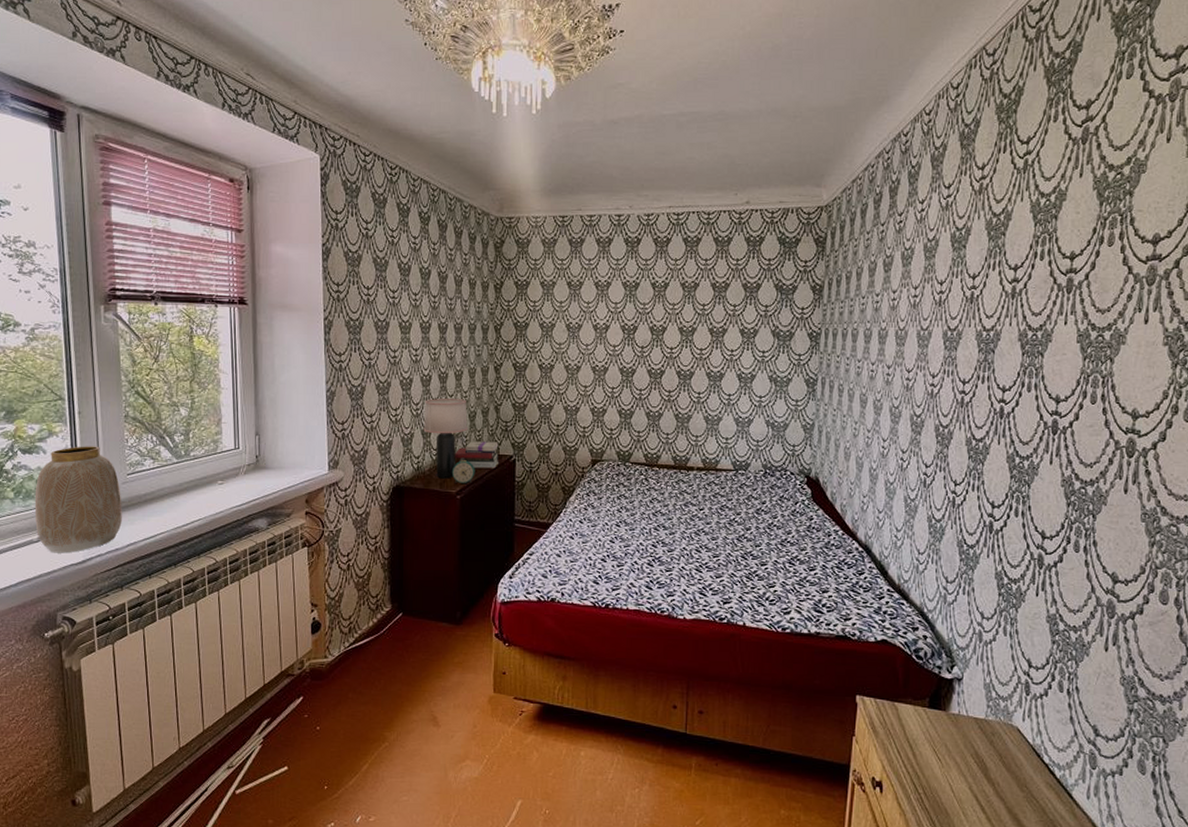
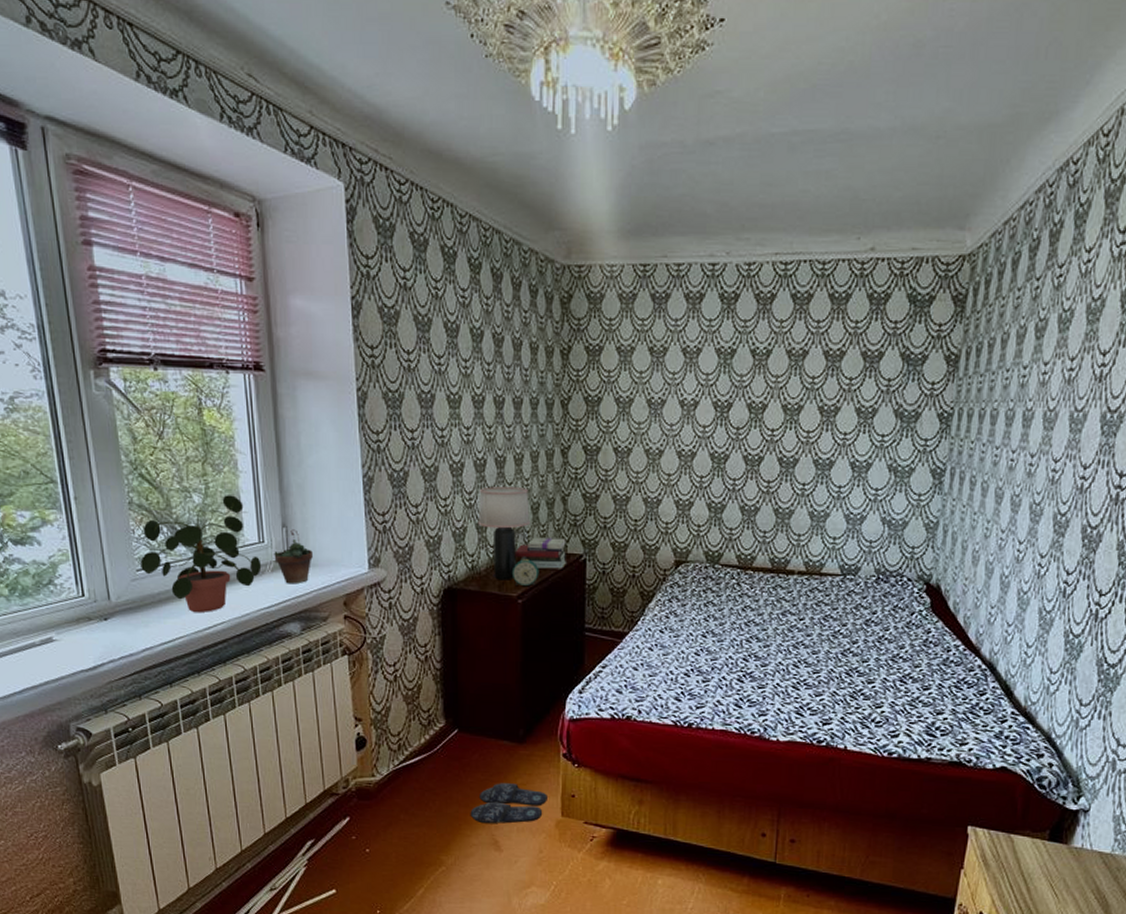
vase: present [34,446,122,553] -> none [32,537,135,658]
potted plant: none [131,408,236,511] -> present [140,495,262,612]
succulent plant: none [247,437,281,485] -> present [274,529,313,584]
slippers: none [411,662,481,701] -> present [470,783,547,824]

